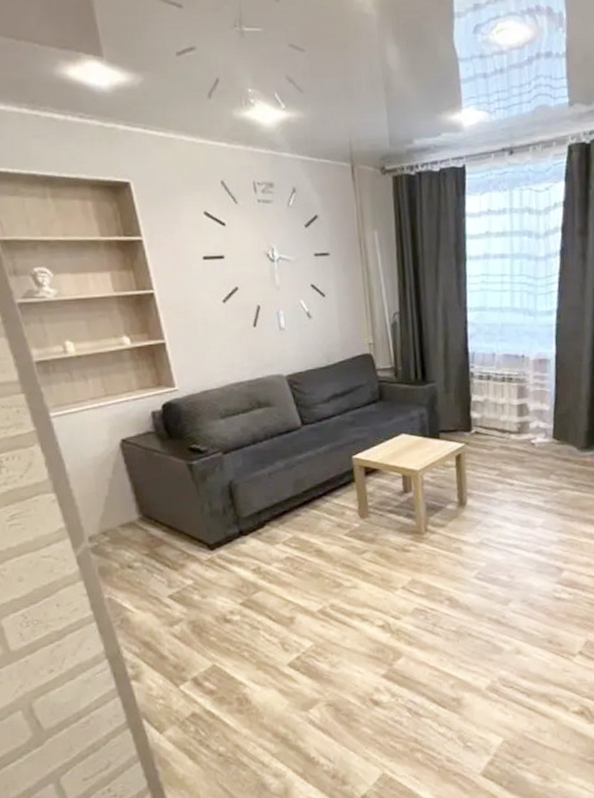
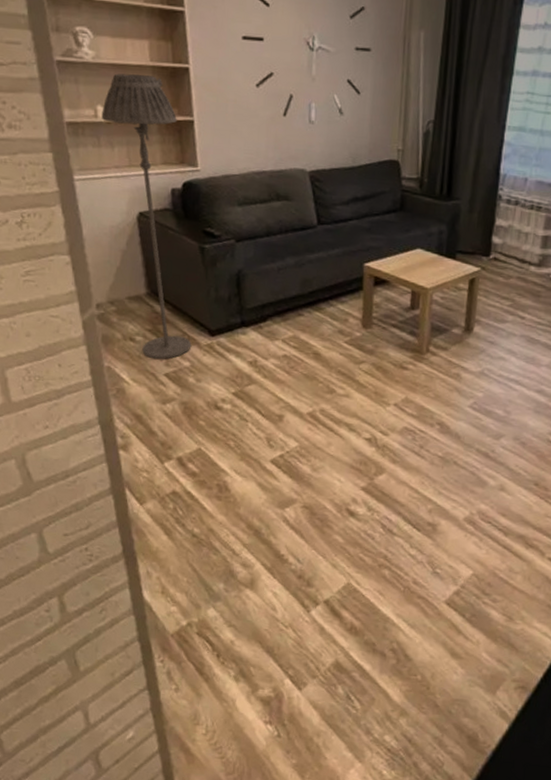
floor lamp: none [70,305,192,583] -> present [101,73,192,360]

